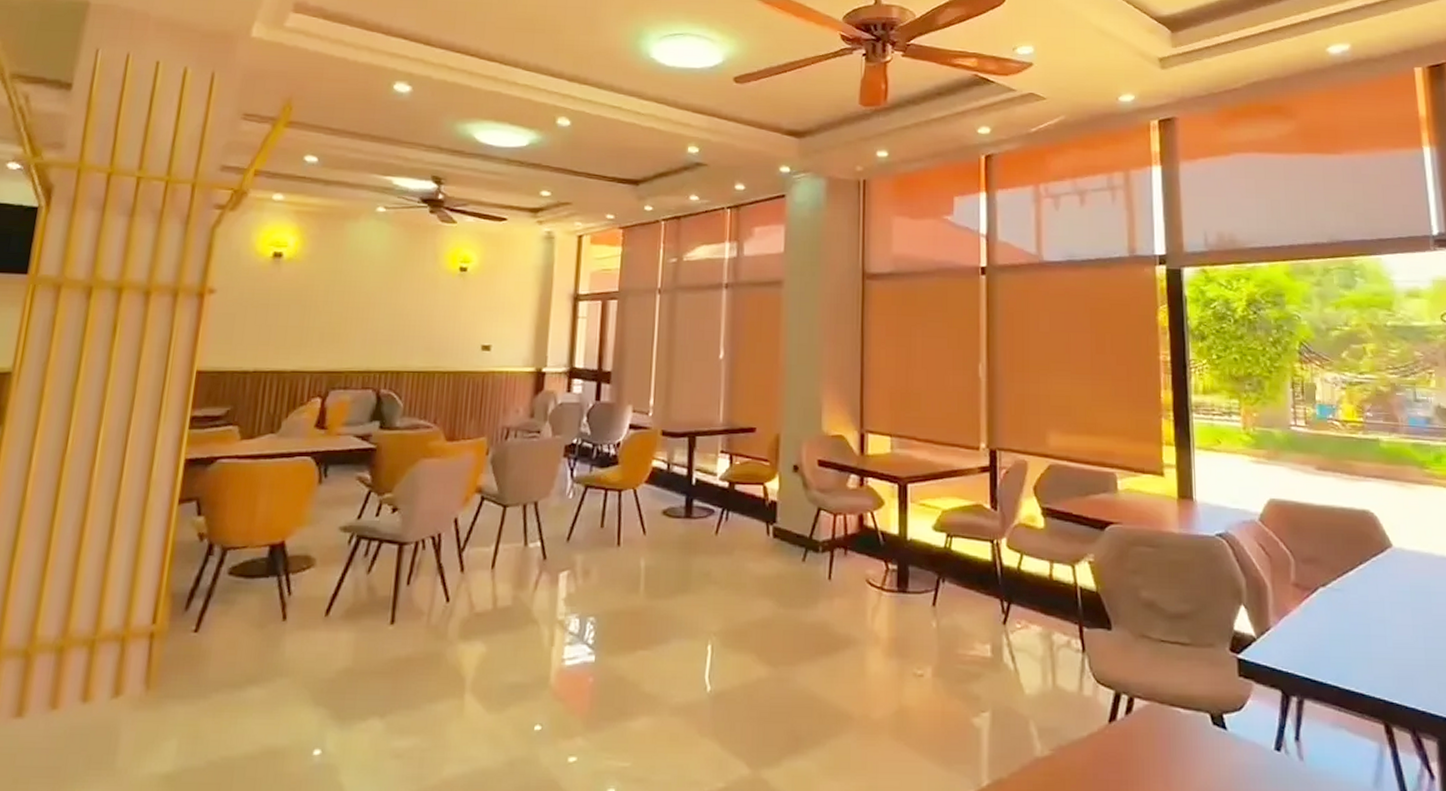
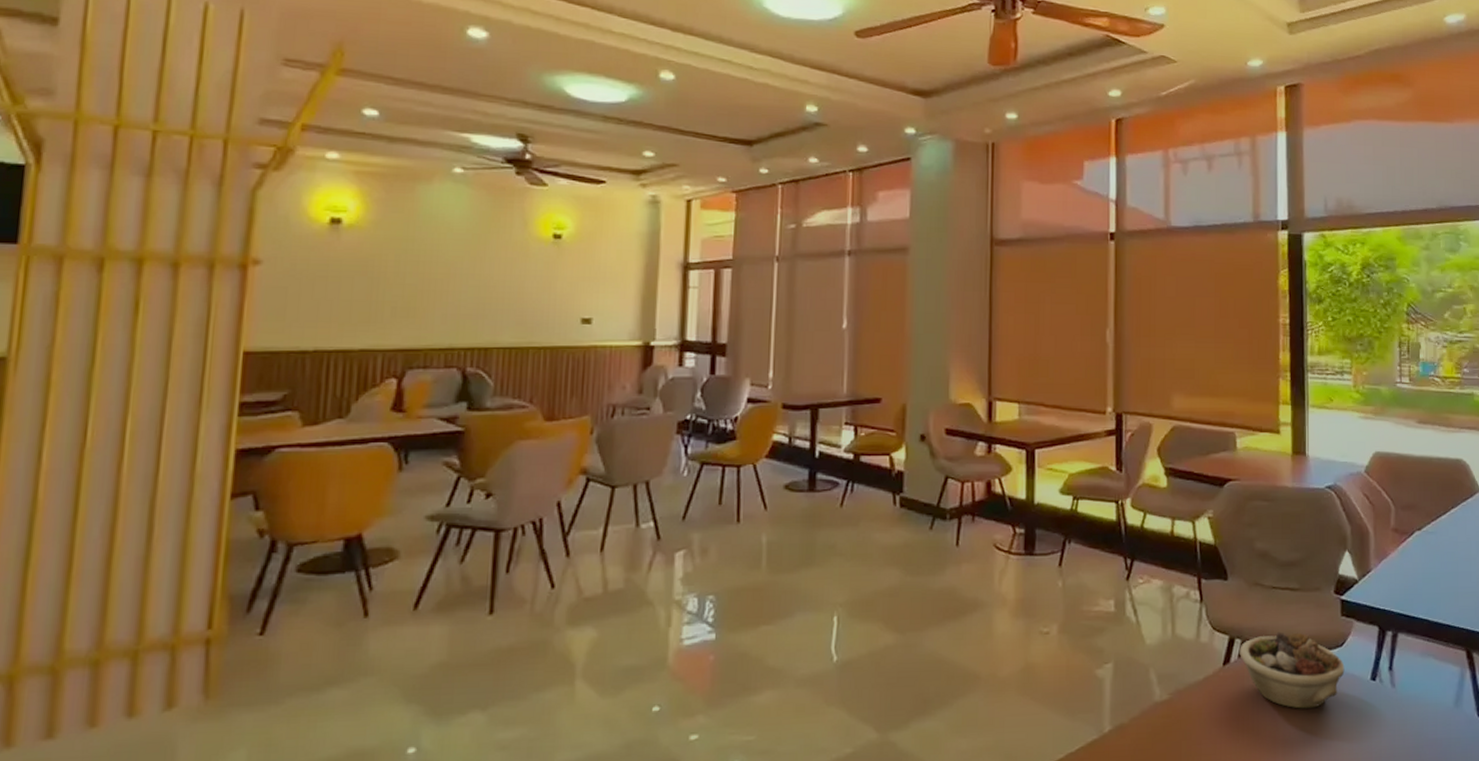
succulent planter: none [1126,689,1245,777] -> present [1240,632,1345,709]

